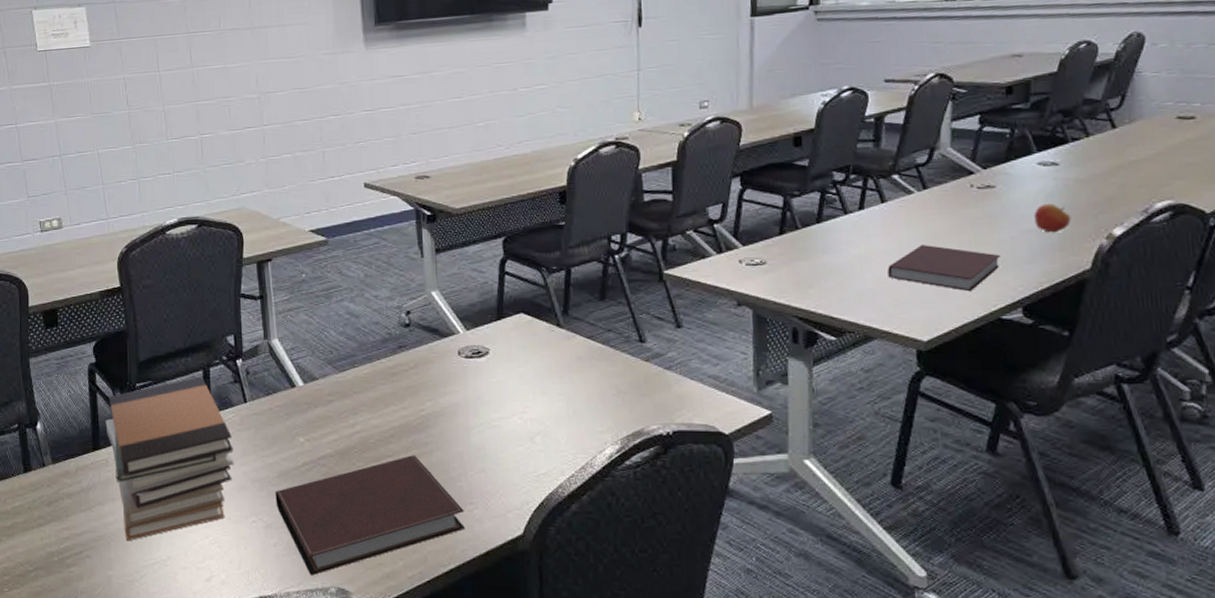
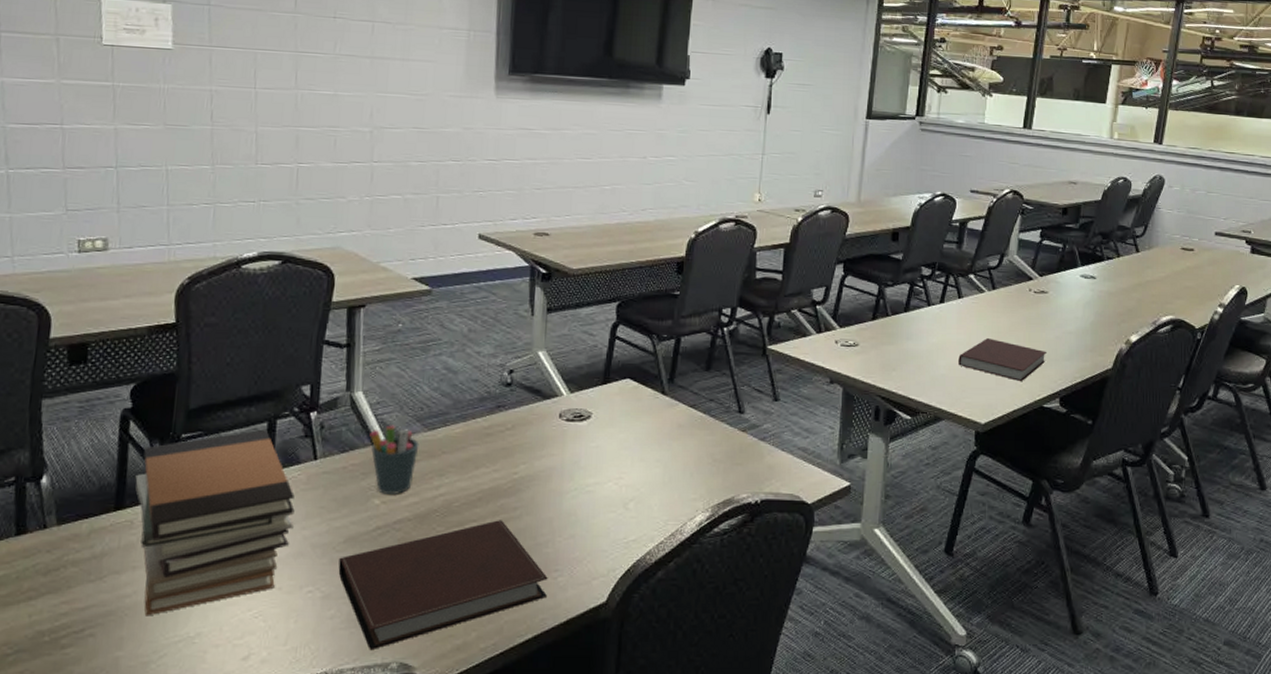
pen holder: none [289,368,333,433] -> present [370,425,419,494]
apple: present [1034,203,1071,233] -> none [1075,310,1101,336]

